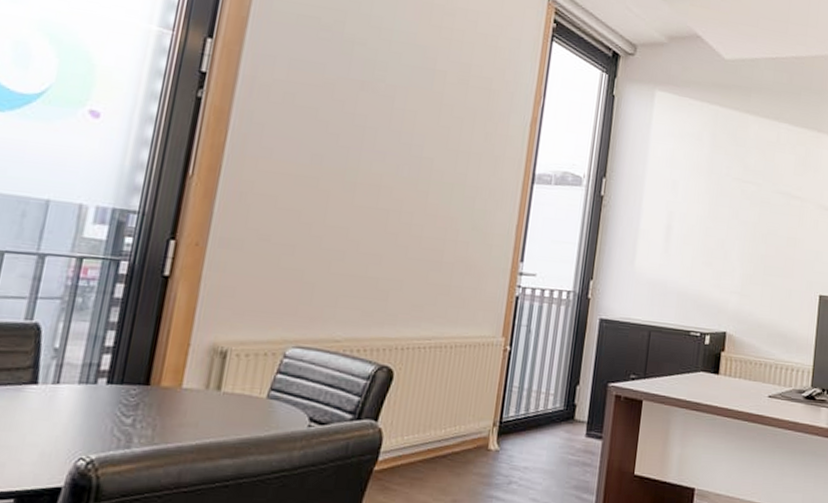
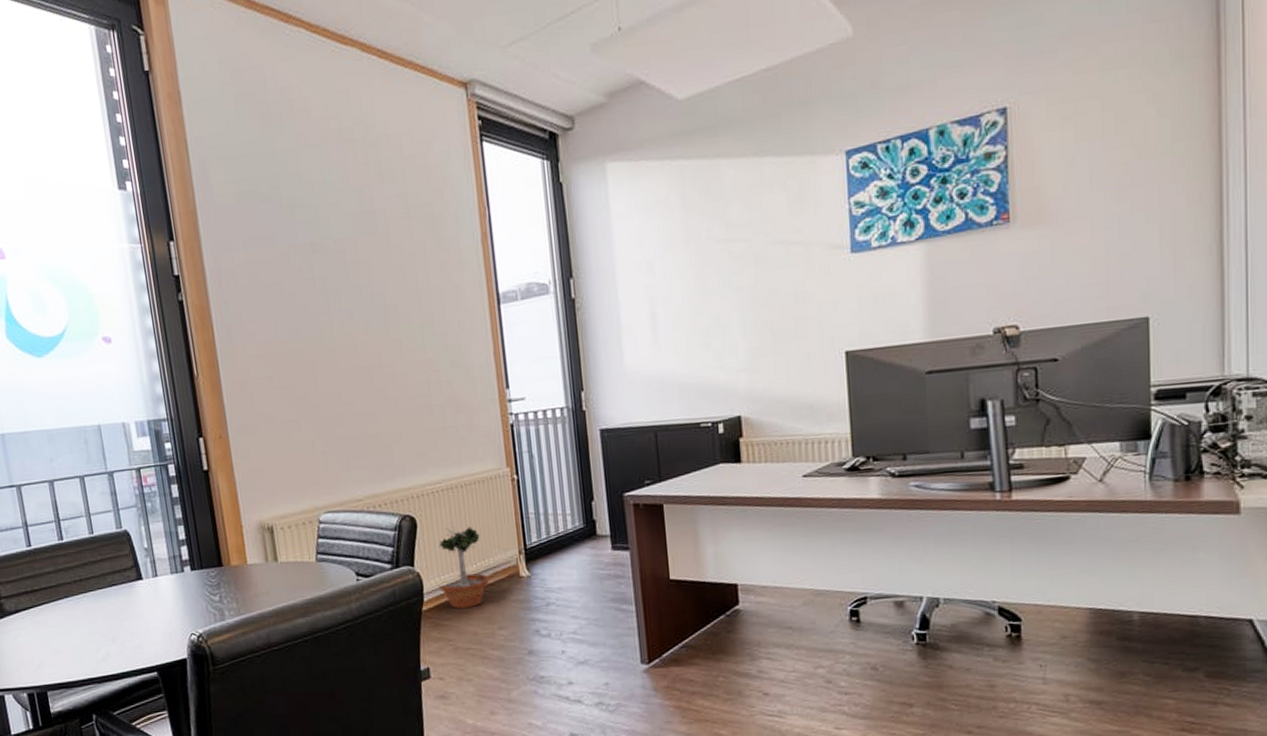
potted tree: none [398,380,458,475] -> present [438,521,489,609]

